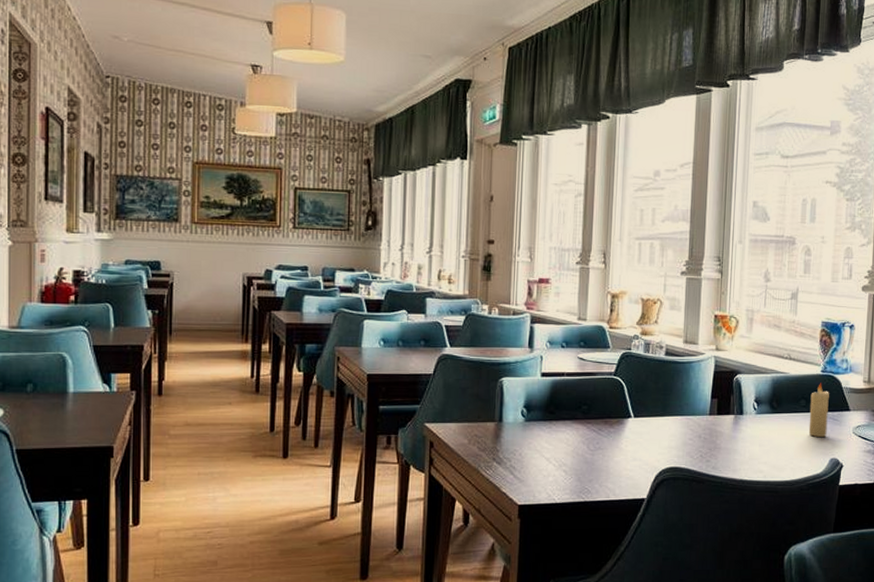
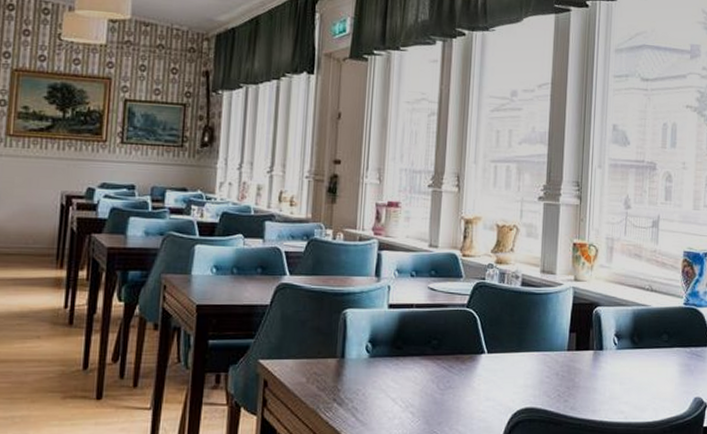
candle: present [808,382,829,437] -> none [671,316,692,374]

